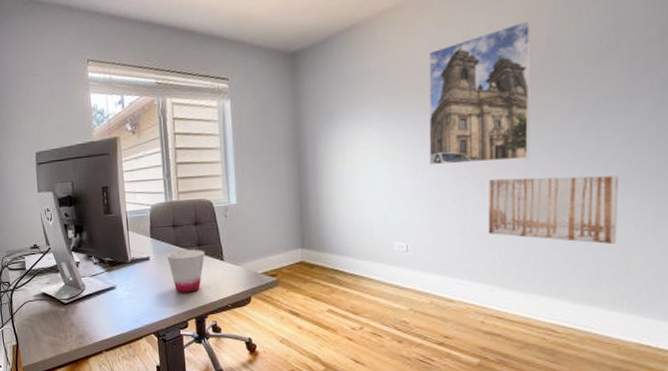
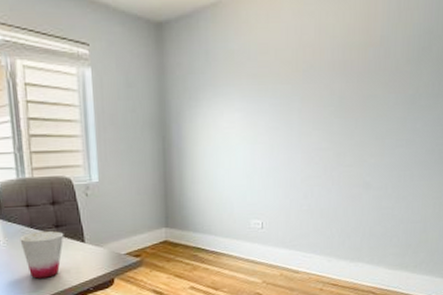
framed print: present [428,19,531,166] -> none [283,17,370,148]
wall art: present [487,175,618,245] -> none [328,161,424,220]

